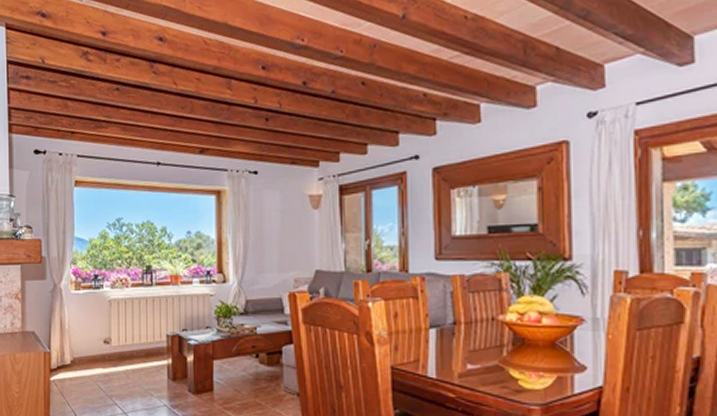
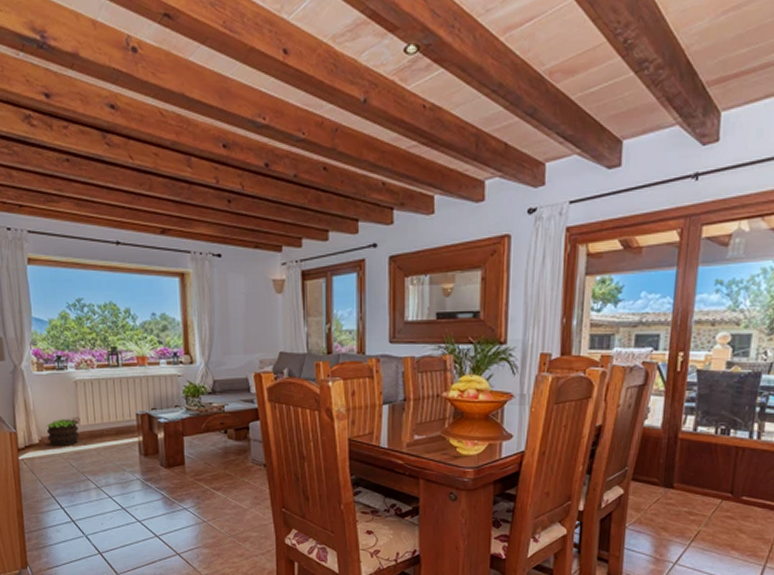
potted plant: none [78,339,110,368] -> present [46,419,79,447]

